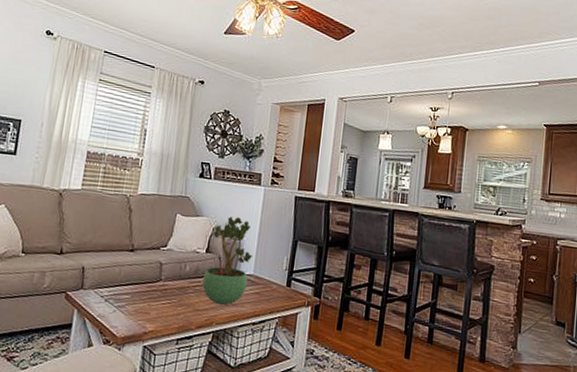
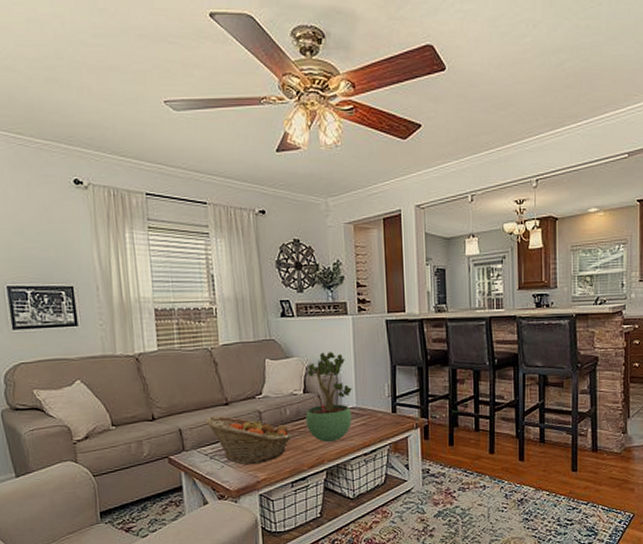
fruit basket: none [108,260,188,315] -> present [205,416,293,466]

